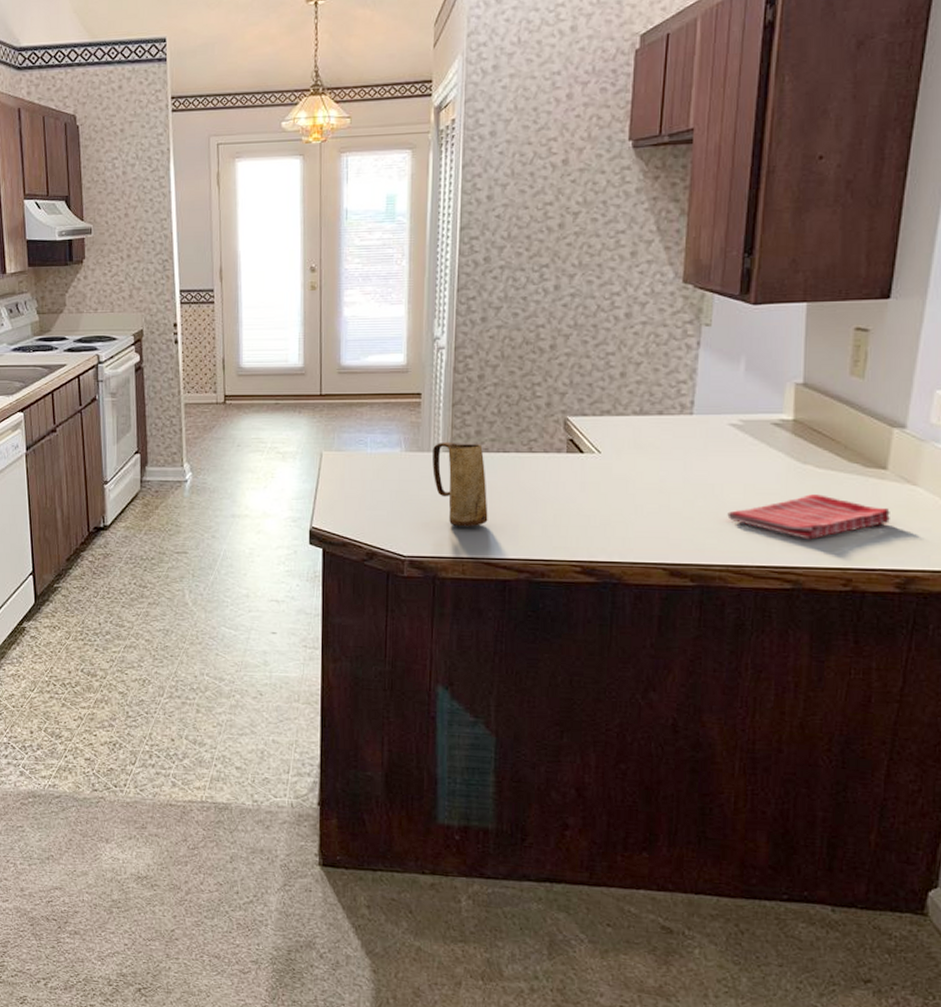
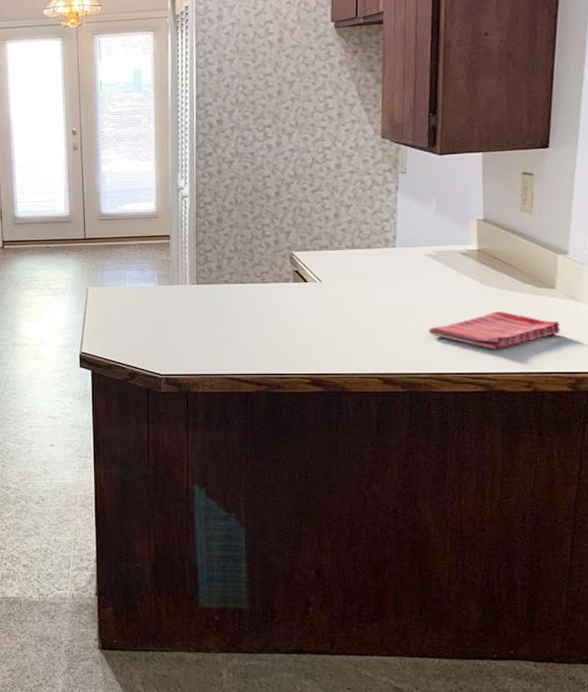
mug: present [432,441,488,527] -> none [182,275,231,348]

